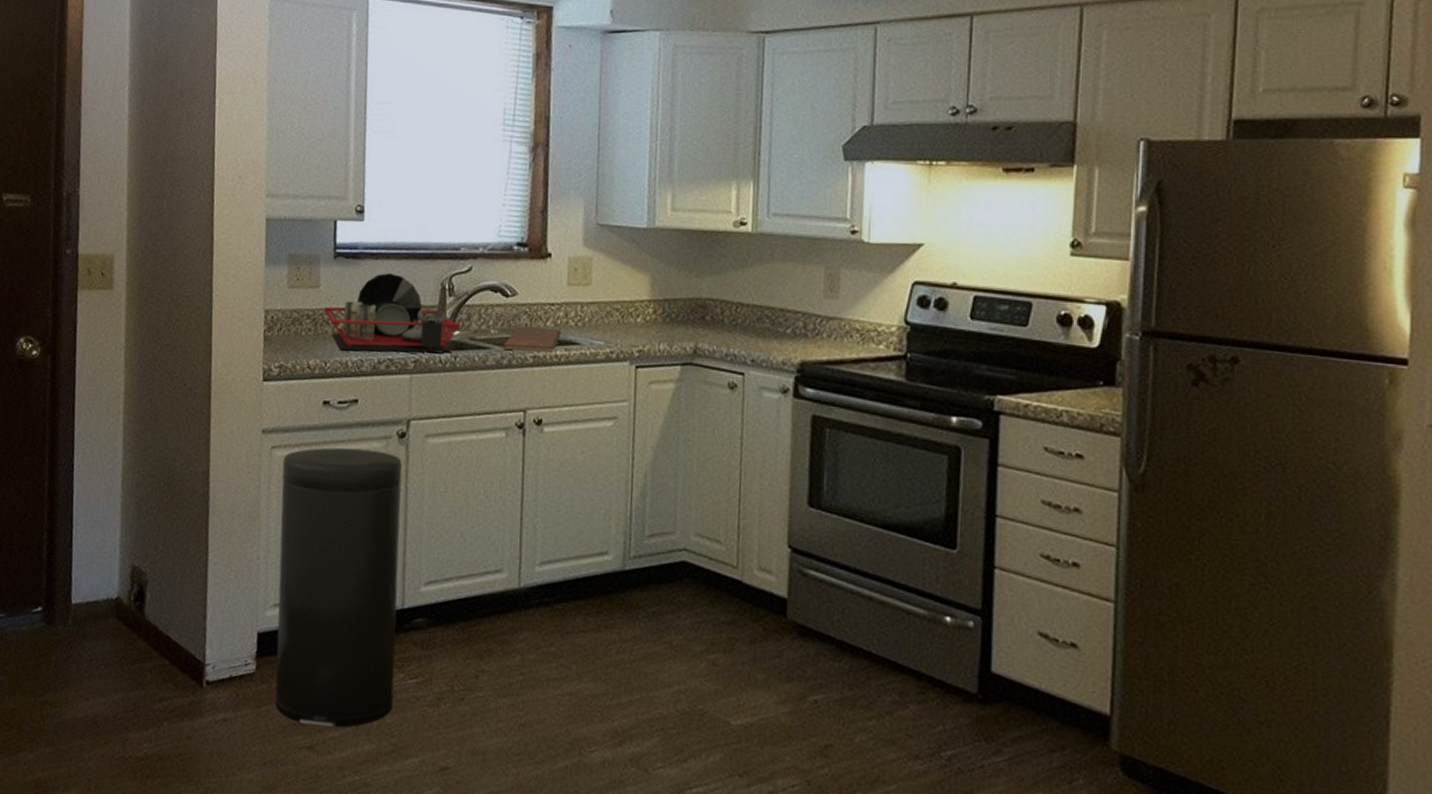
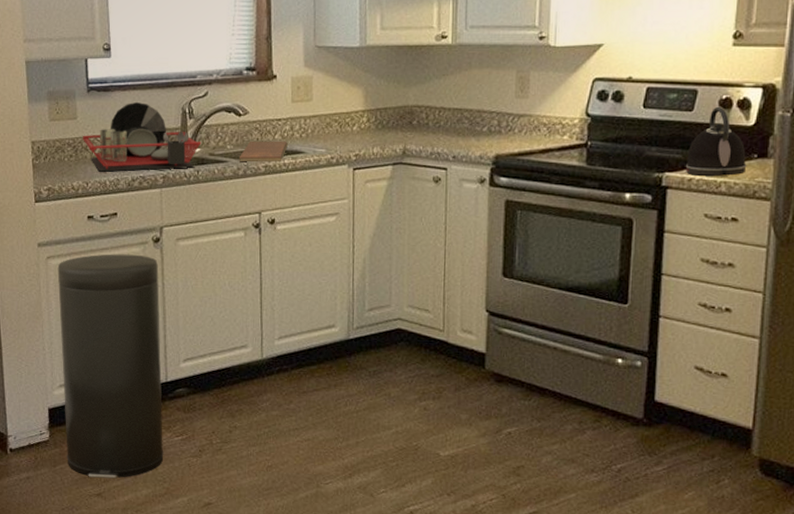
kettle: none [1020,322,1092,405] -> present [685,106,747,176]

